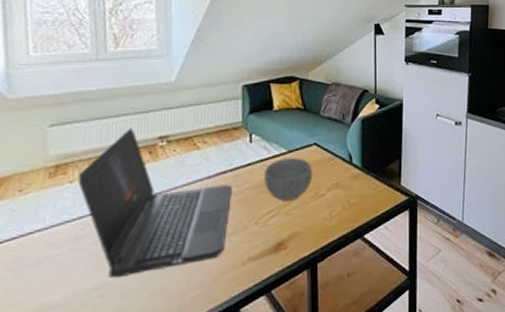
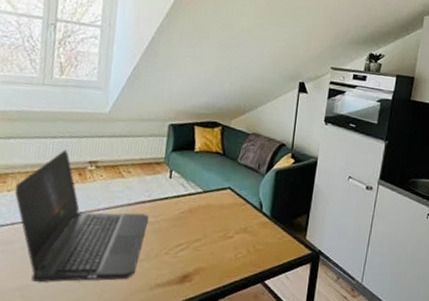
bowl: present [265,158,312,201] -> none [178,197,224,238]

